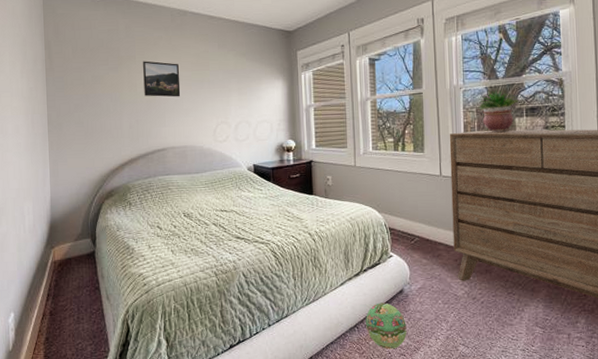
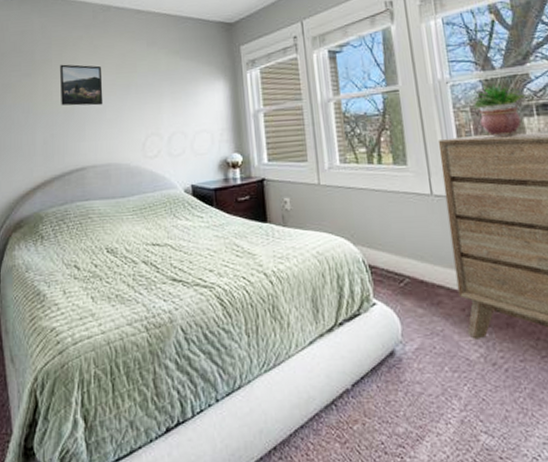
ball: present [366,302,407,350] -> none [346,369,405,438]

